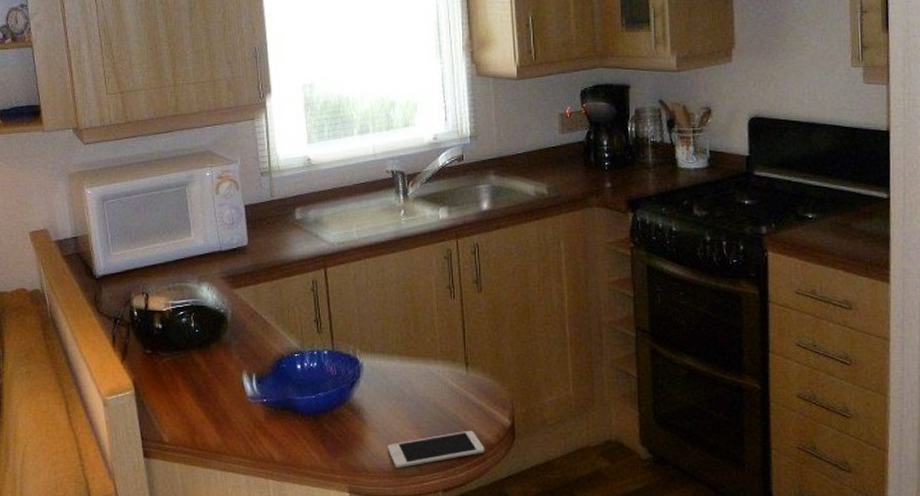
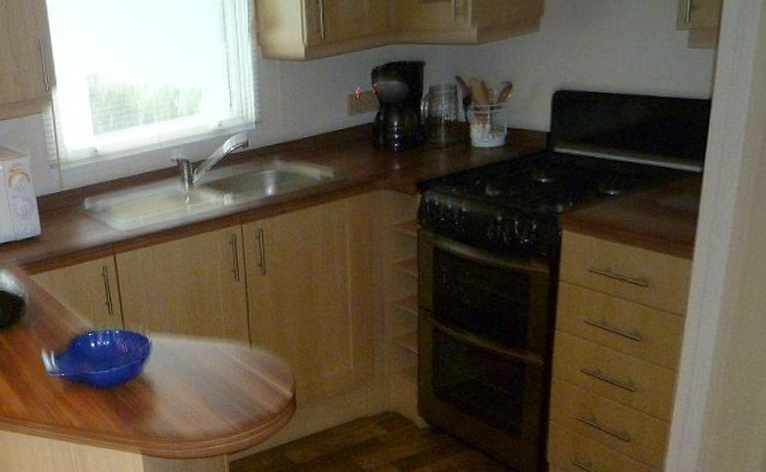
cell phone: present [387,430,485,469] -> none [175,401,267,435]

